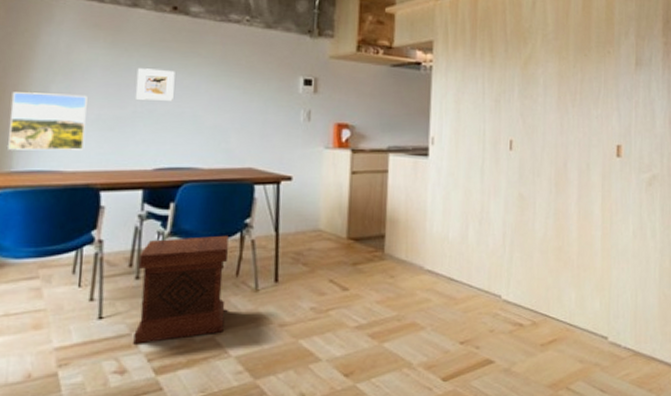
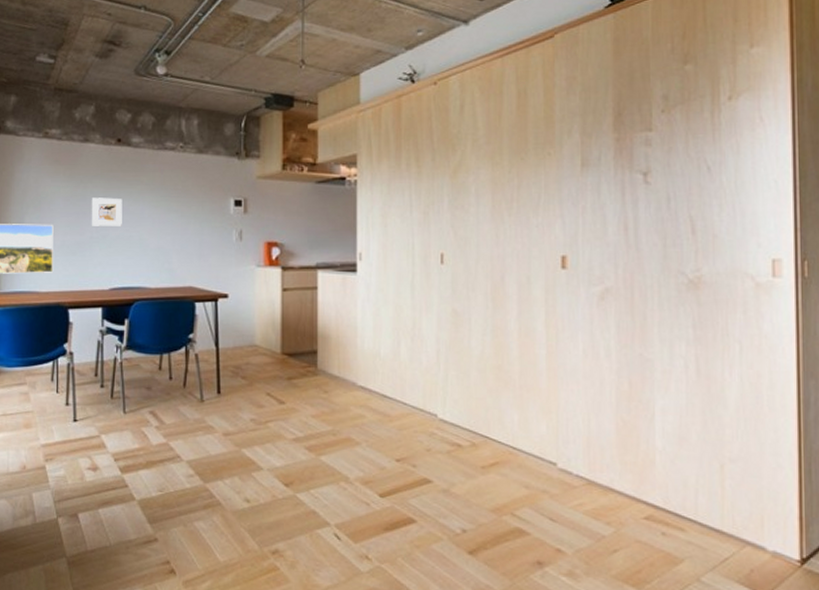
side table: present [133,235,229,344] -> none [102,349,176,445]

